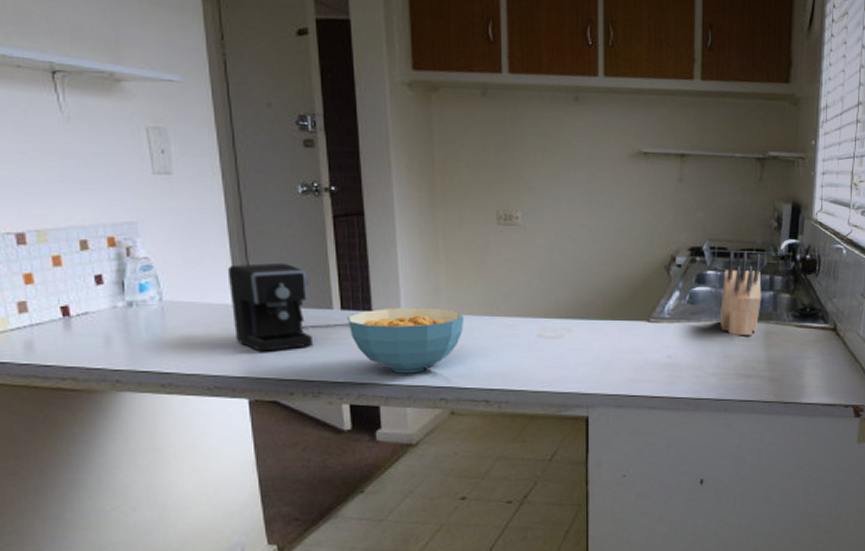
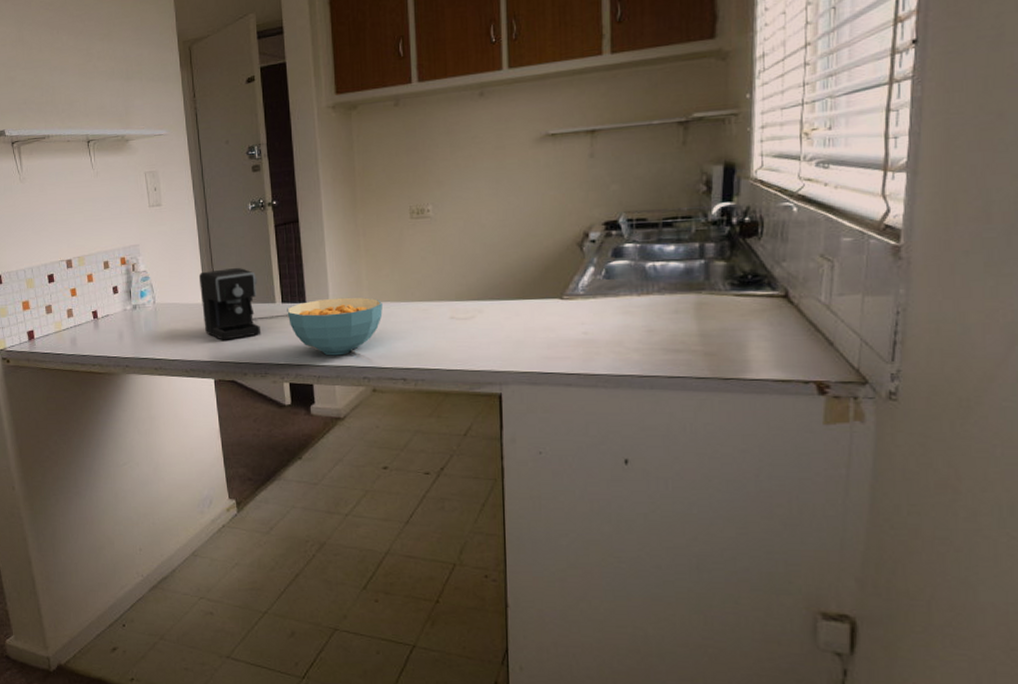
knife block: present [719,251,762,336] -> none [640,220,690,309]

